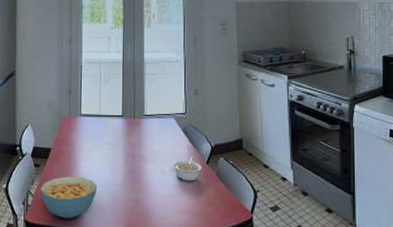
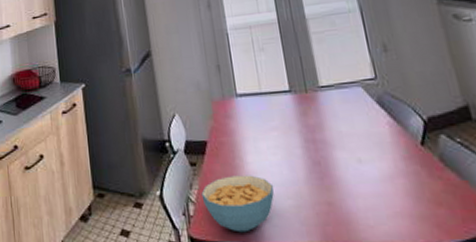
legume: present [171,157,202,181] -> none [370,137,416,172]

